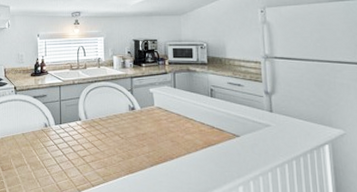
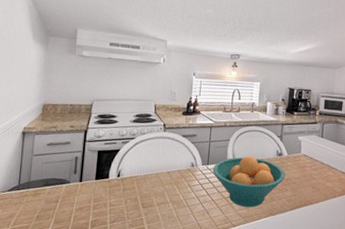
fruit bowl: none [66,112,141,166] -> present [213,155,286,208]

